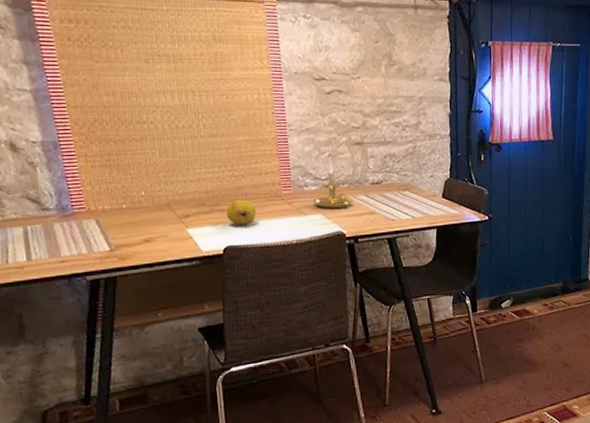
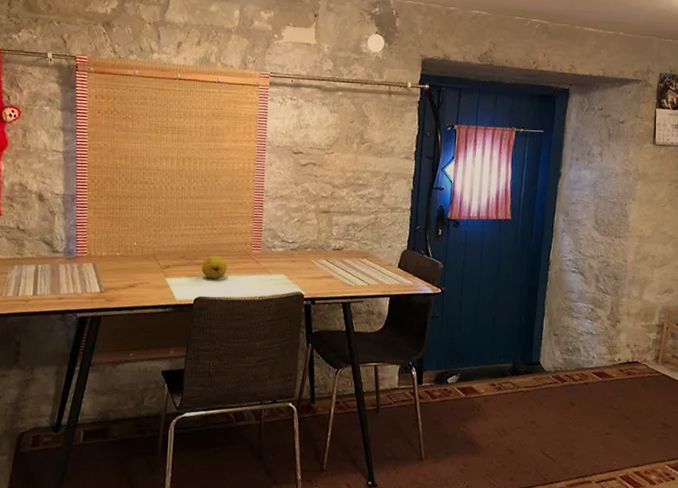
candle holder: present [313,161,353,209] -> none [278,226,314,271]

